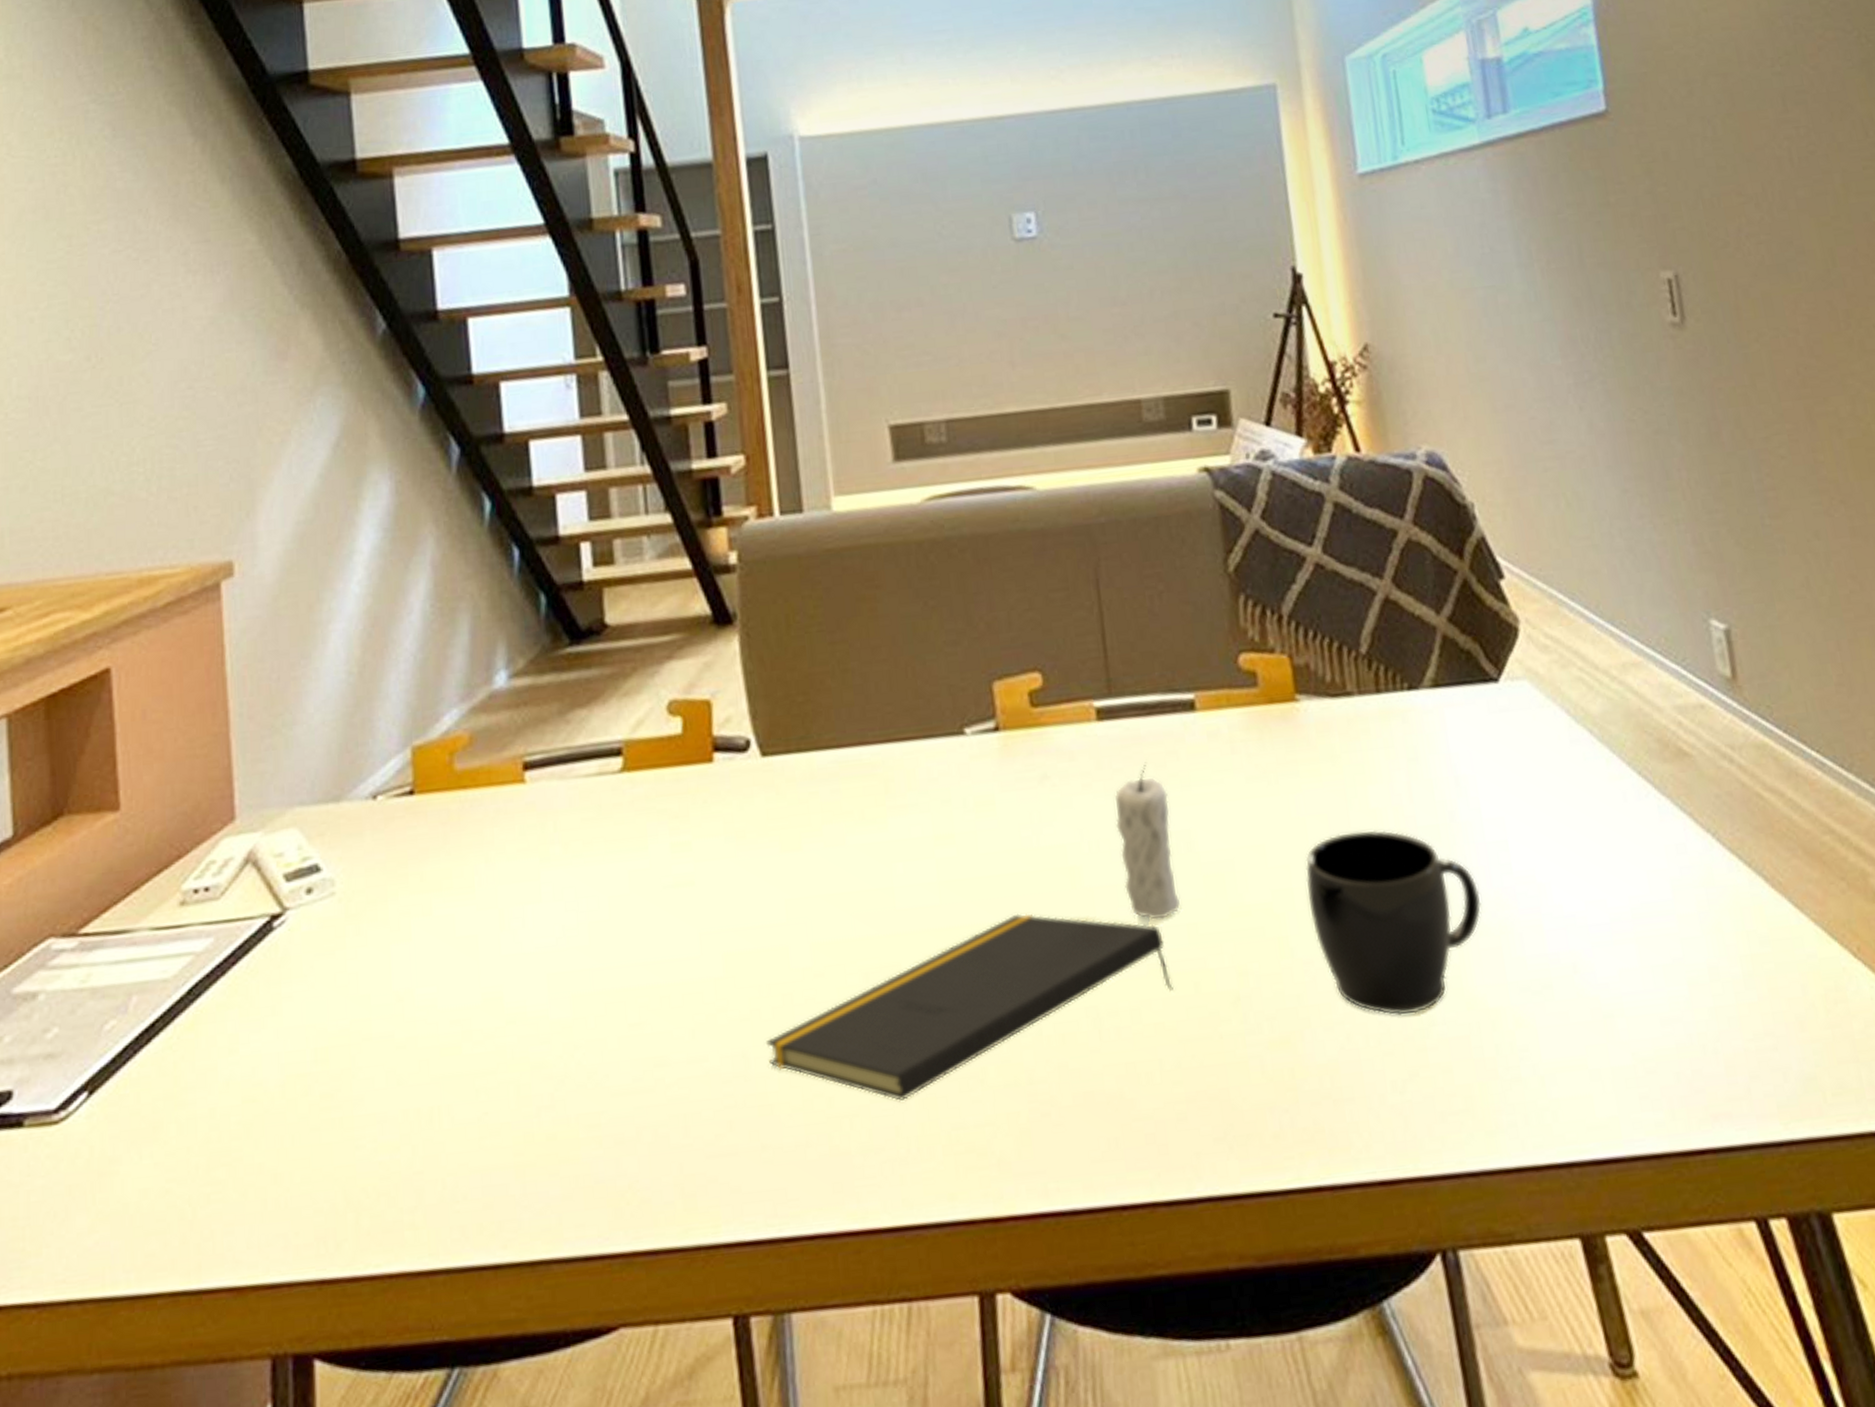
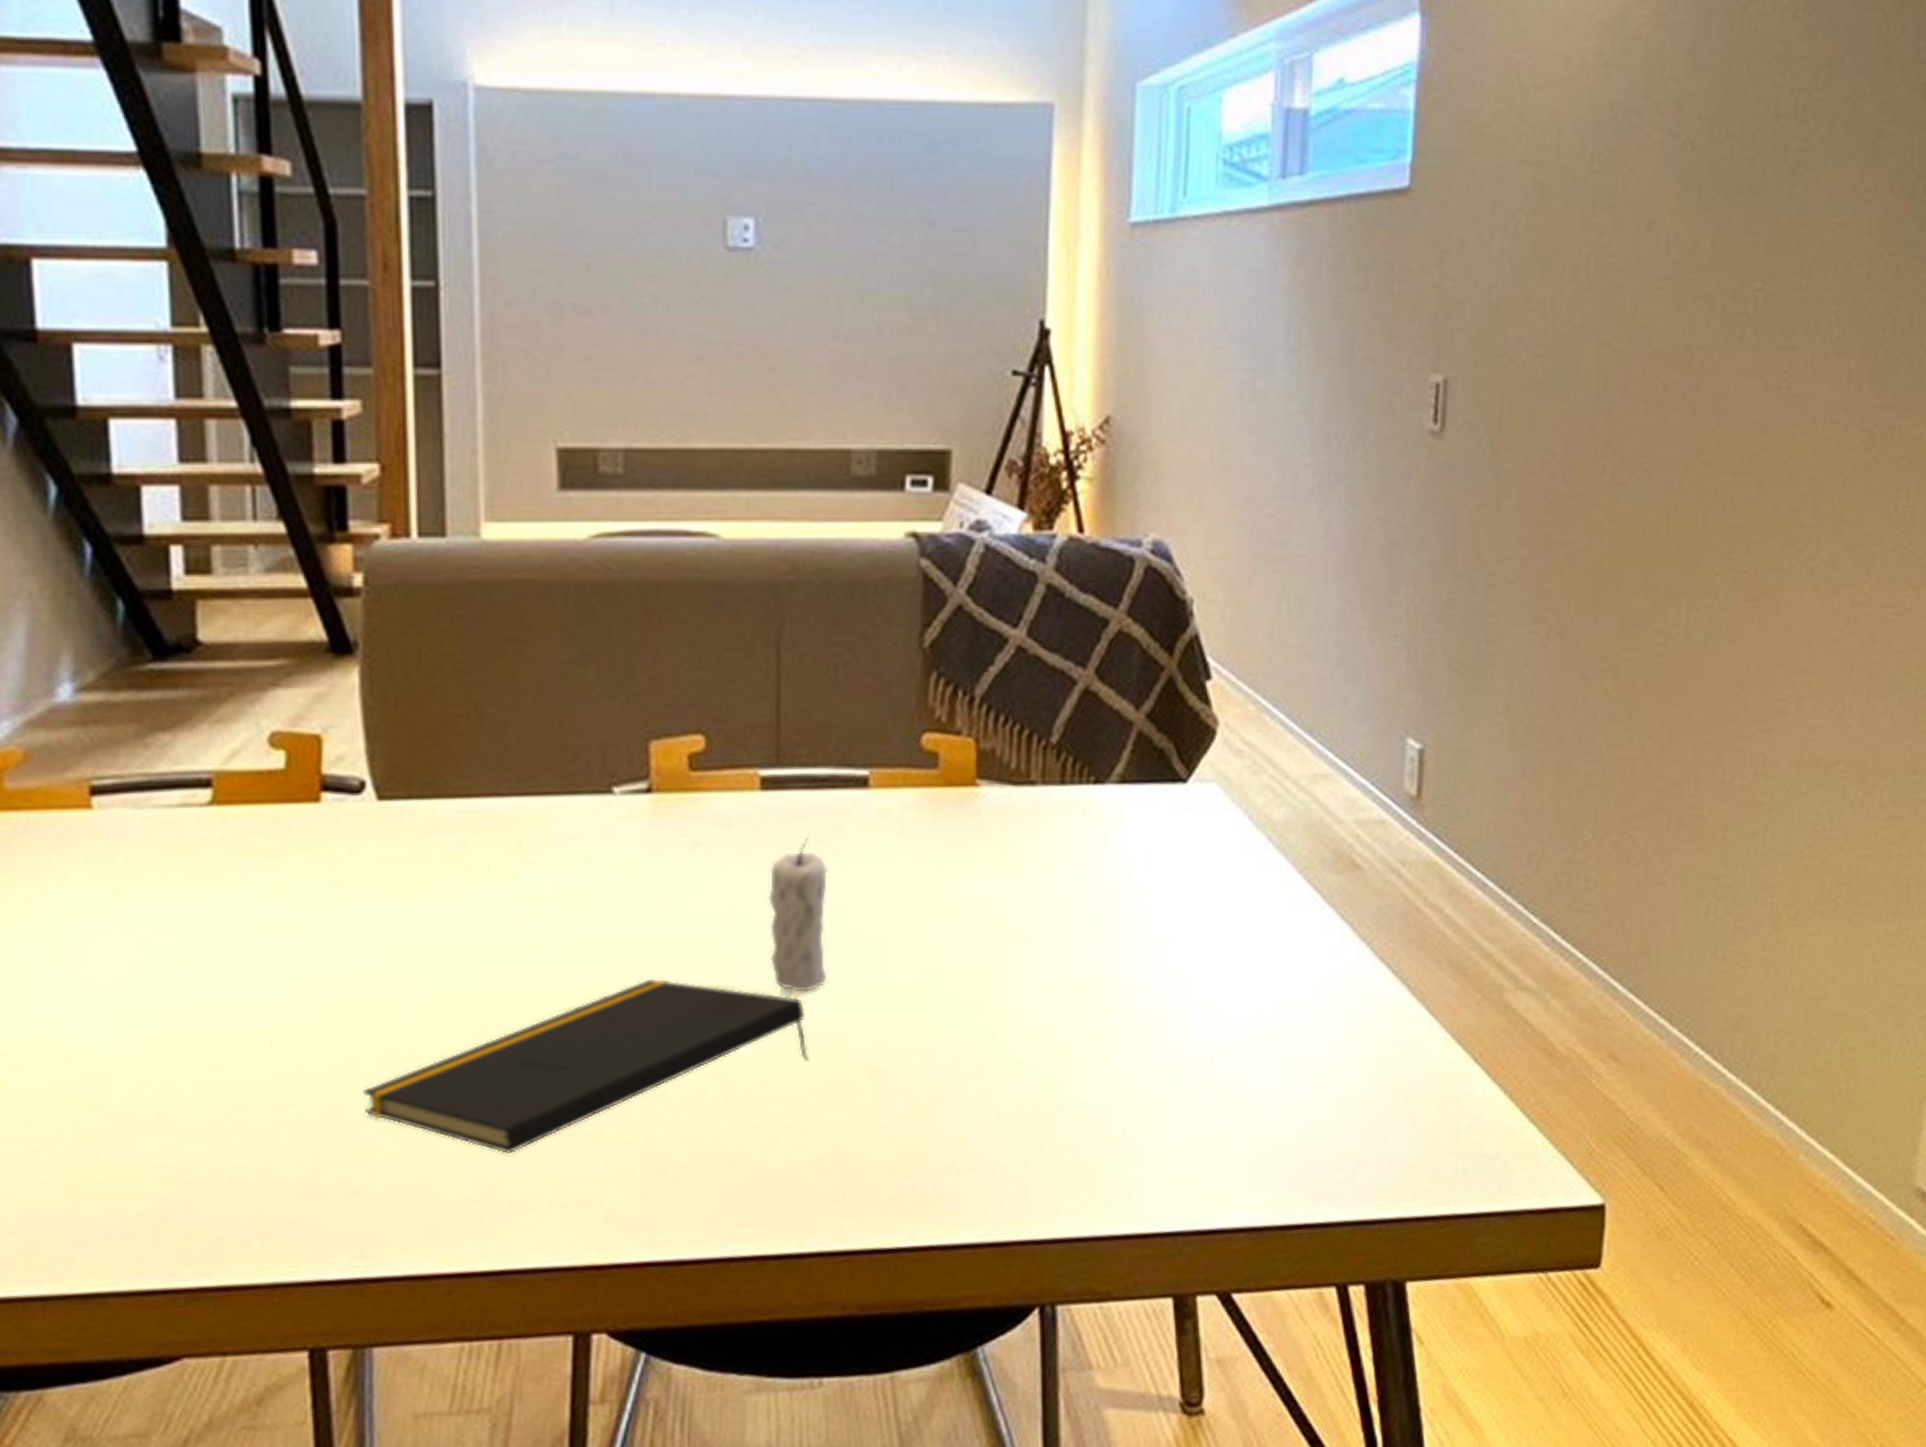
mug: present [1305,830,1482,1016] -> none [960,919,1133,1095]

